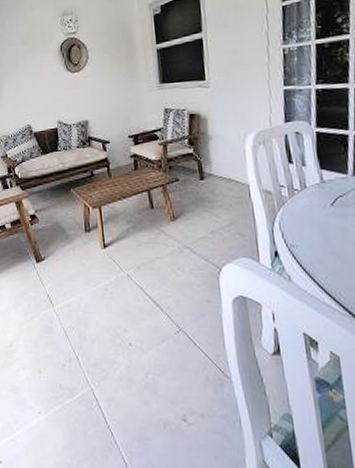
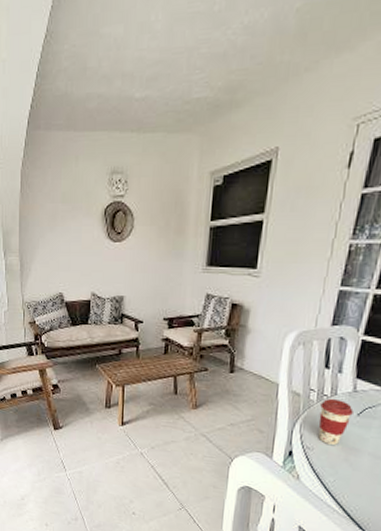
coffee cup: none [293,191,327,239] -> present [318,398,353,445]

